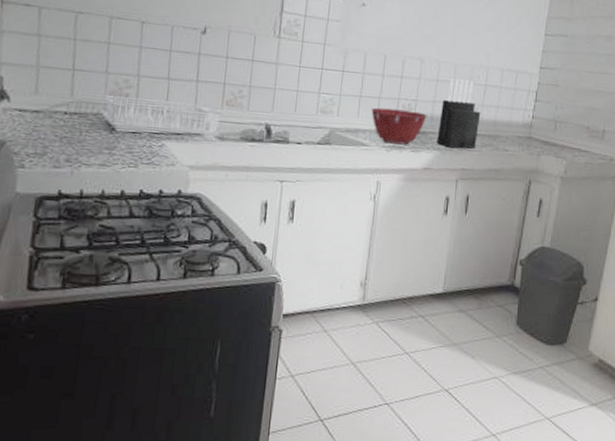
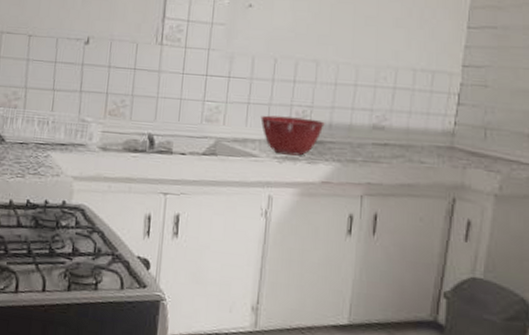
knife block: present [437,78,481,149] -> none [337,81,390,161]

